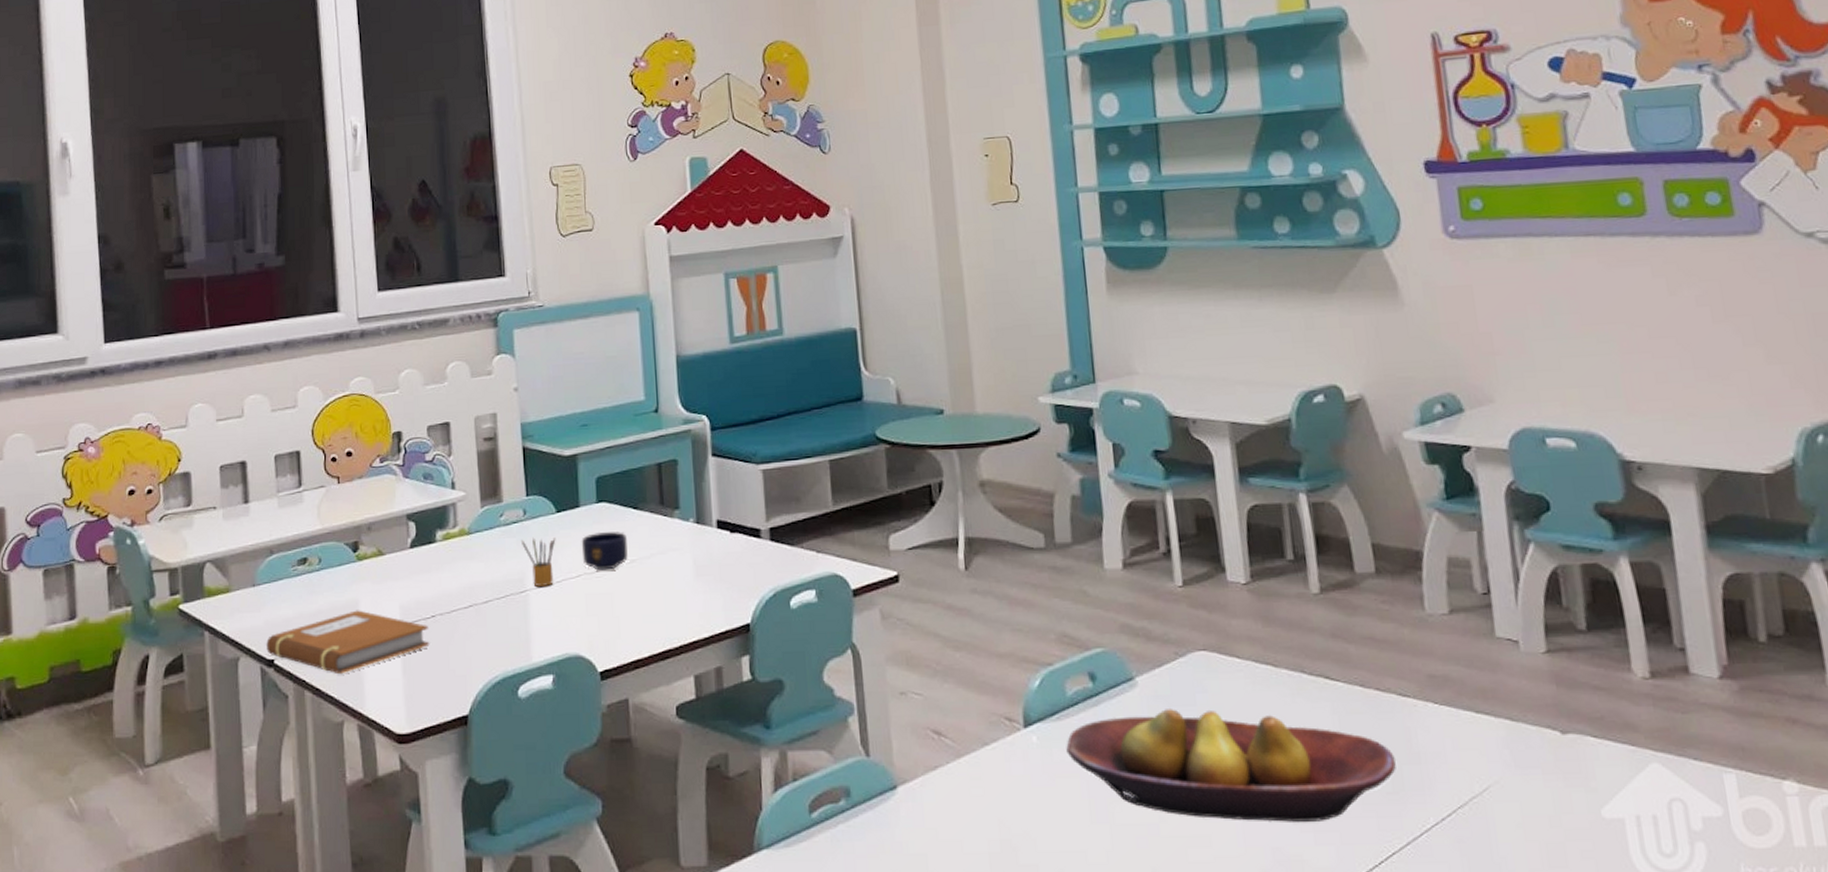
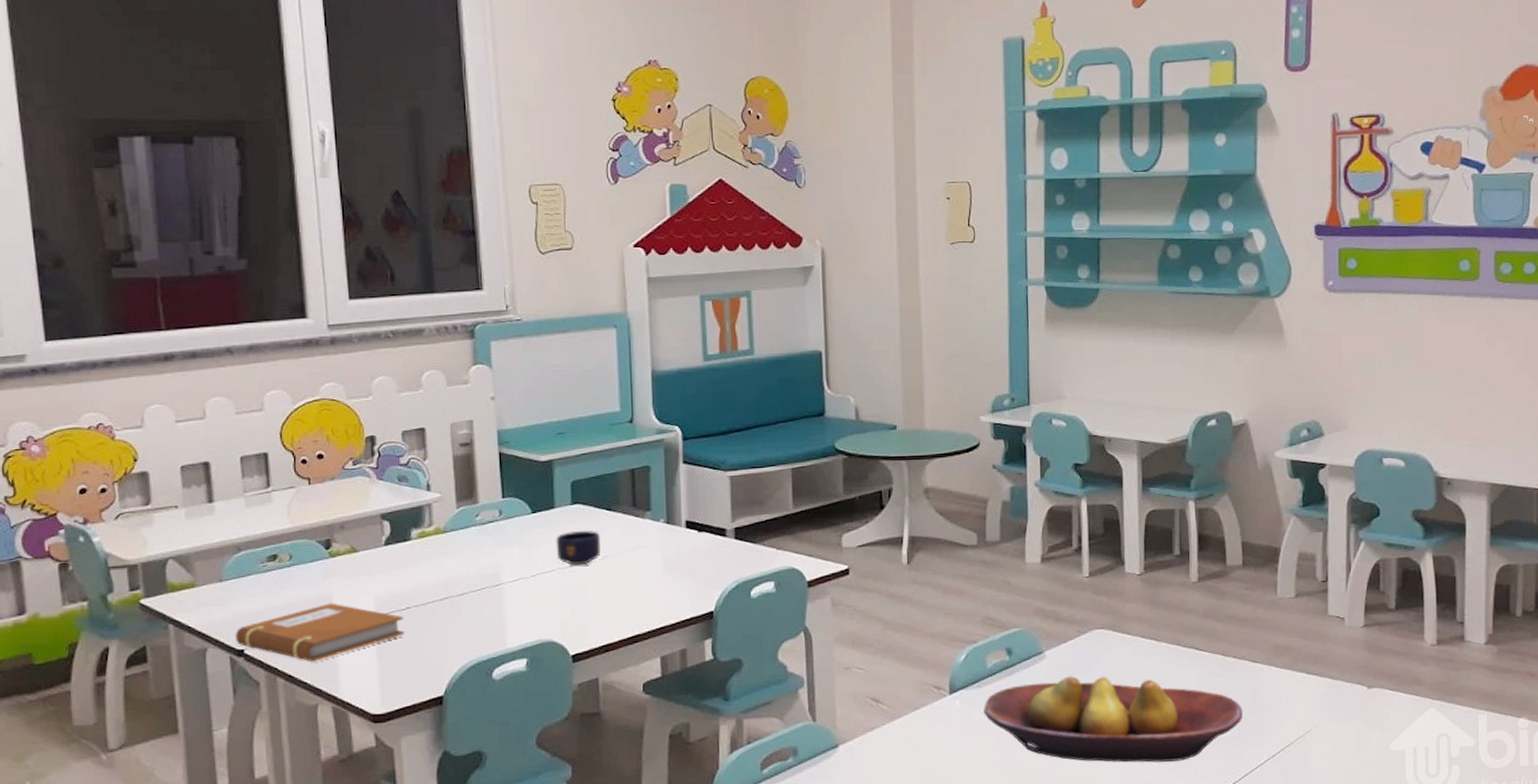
pencil box: present [522,537,556,587] -> none [497,535,531,580]

